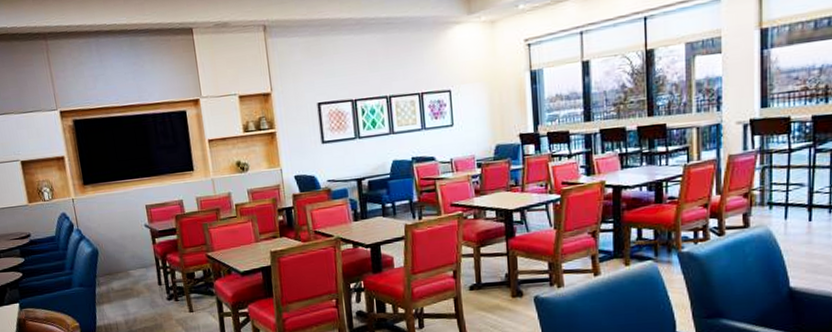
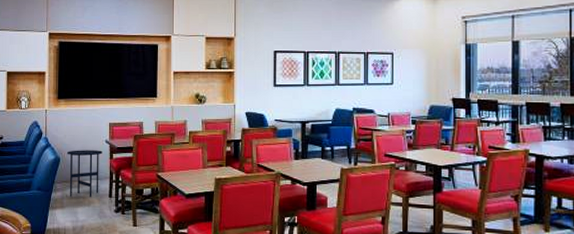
side table: none [104,236,147,290] -> present [67,150,102,198]

